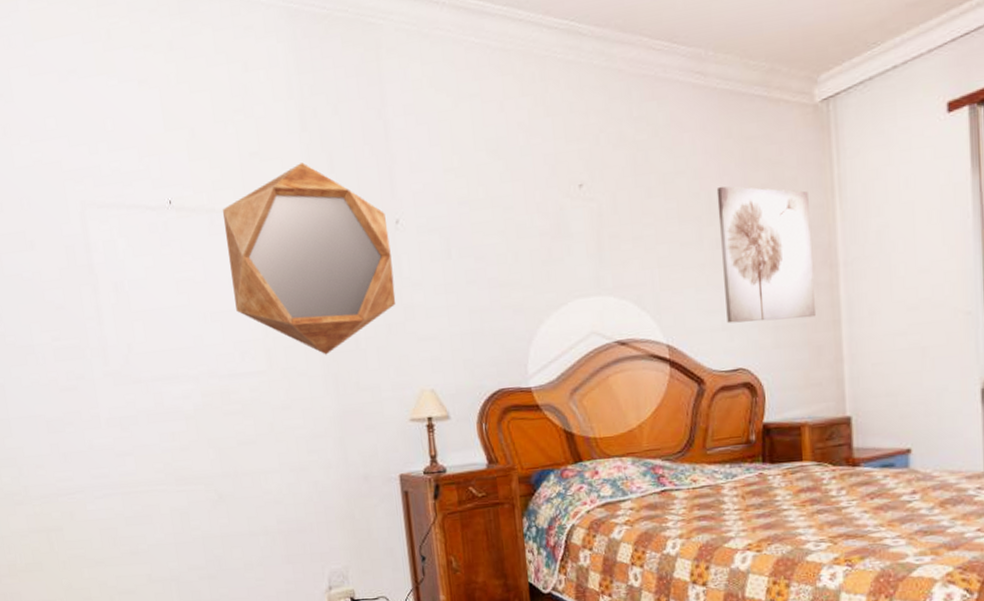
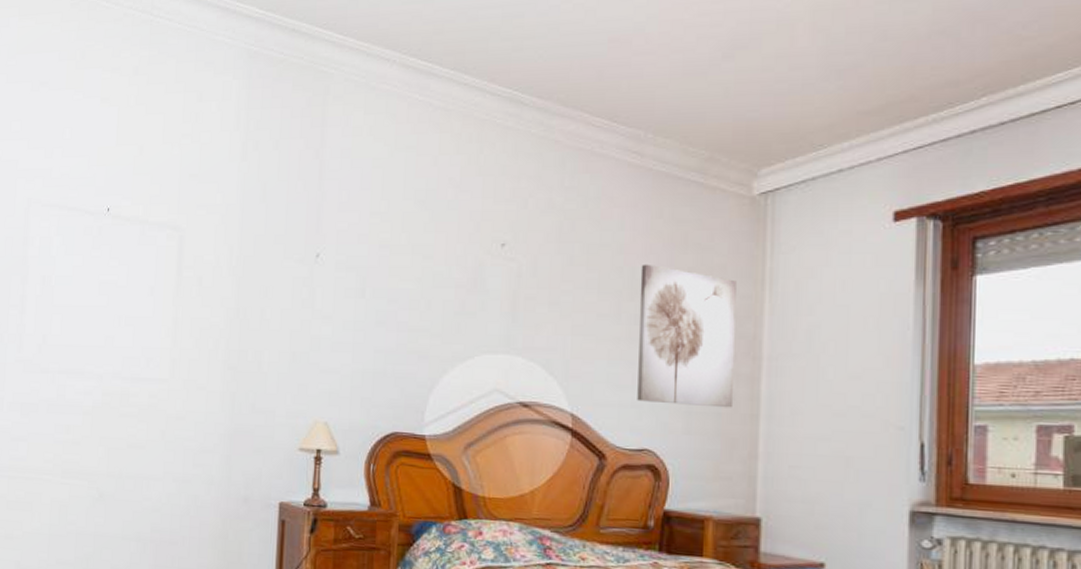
home mirror: present [222,162,396,355] -> none [150,189,308,373]

